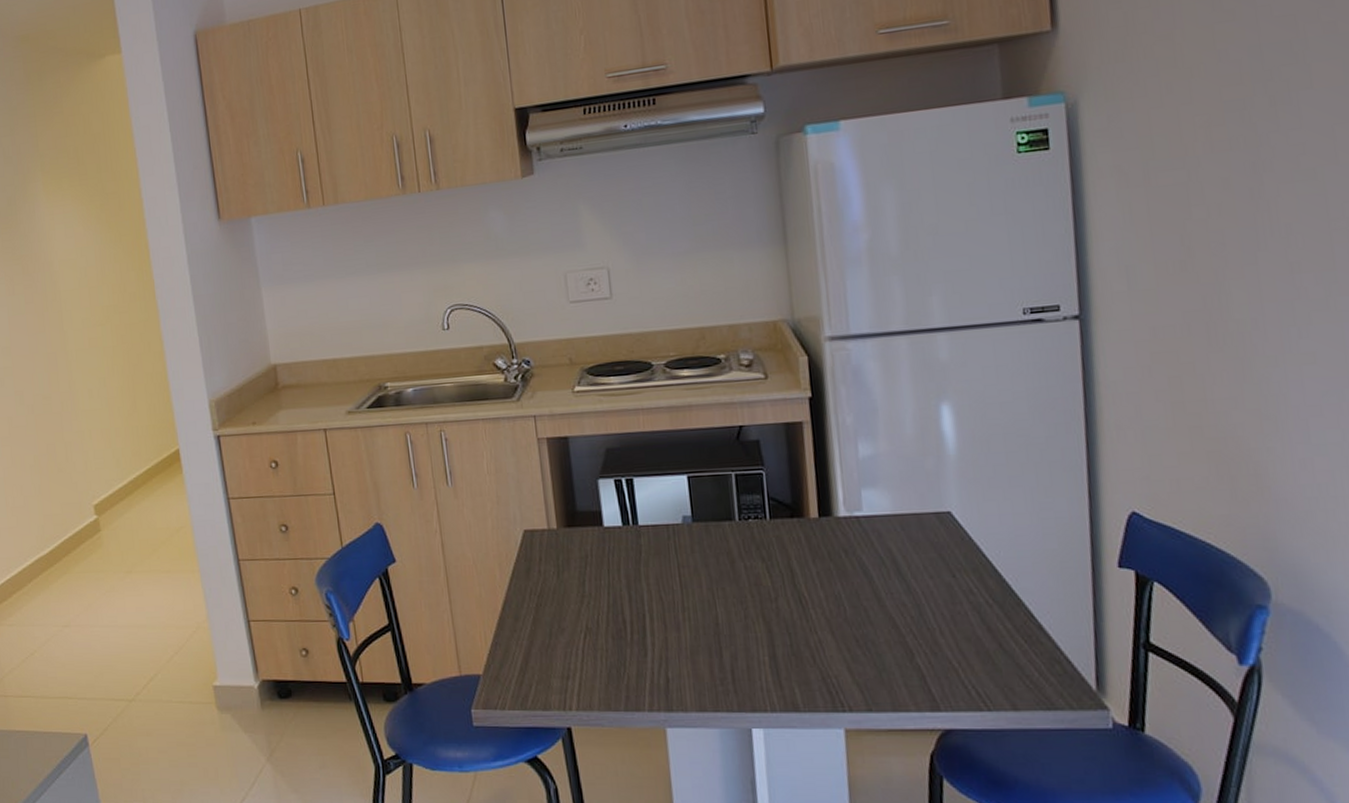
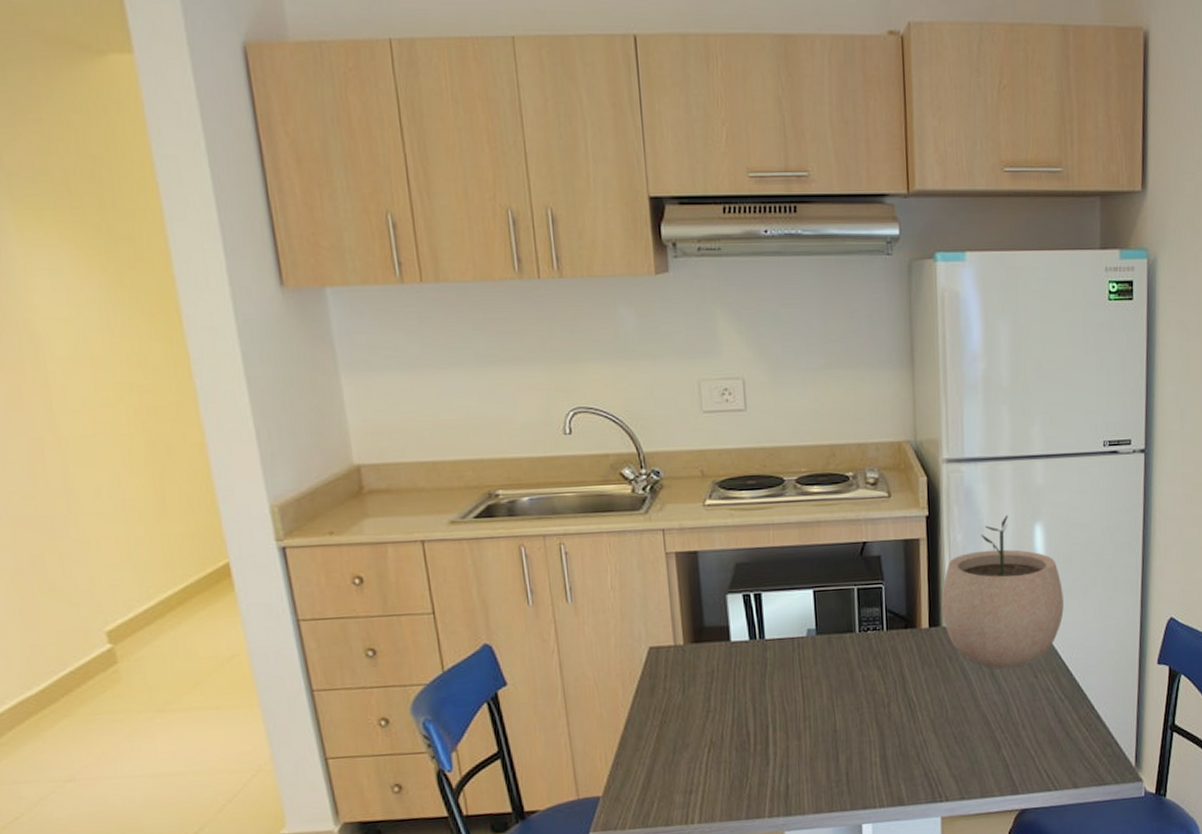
plant pot: none [831,394,985,566] -> present [941,514,1064,669]

